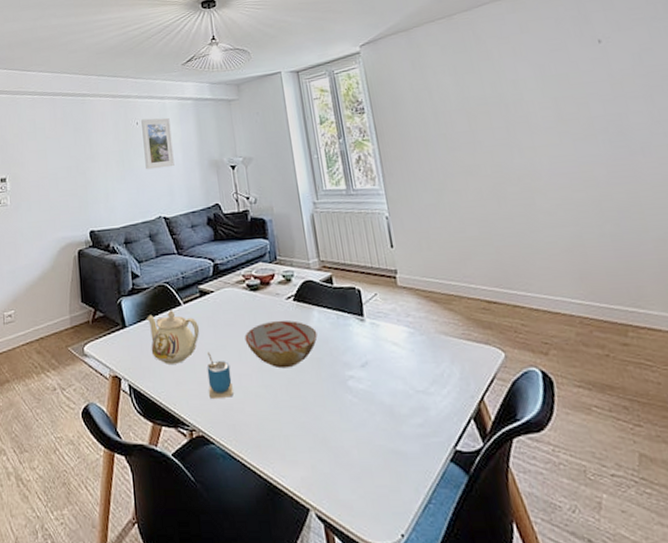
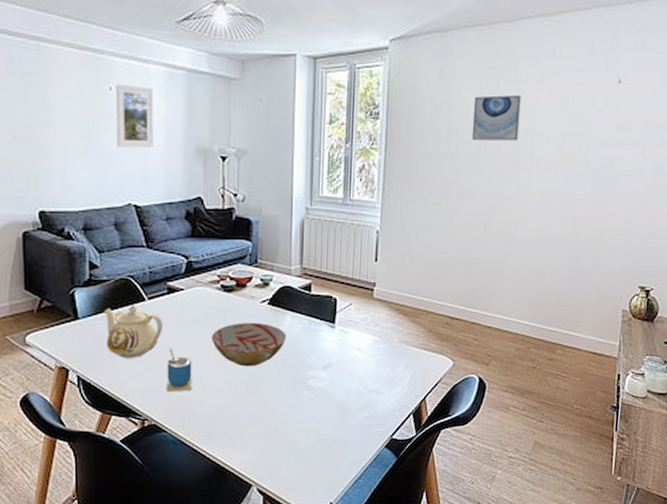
wall art: none [451,70,509,118] -> present [471,94,522,141]

